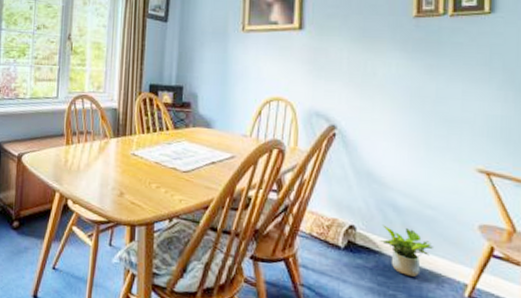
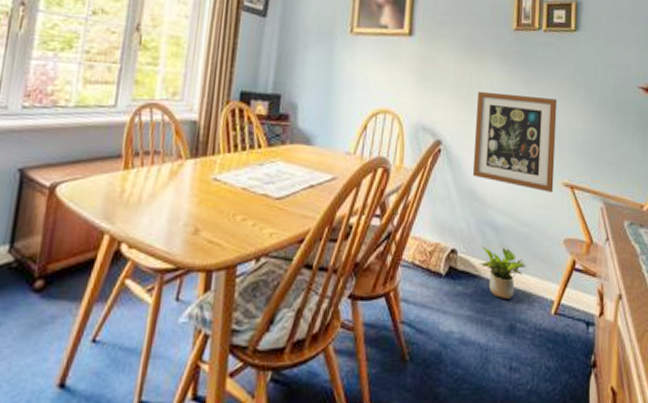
wall art: none [370,78,468,179] -> present [472,91,558,194]

